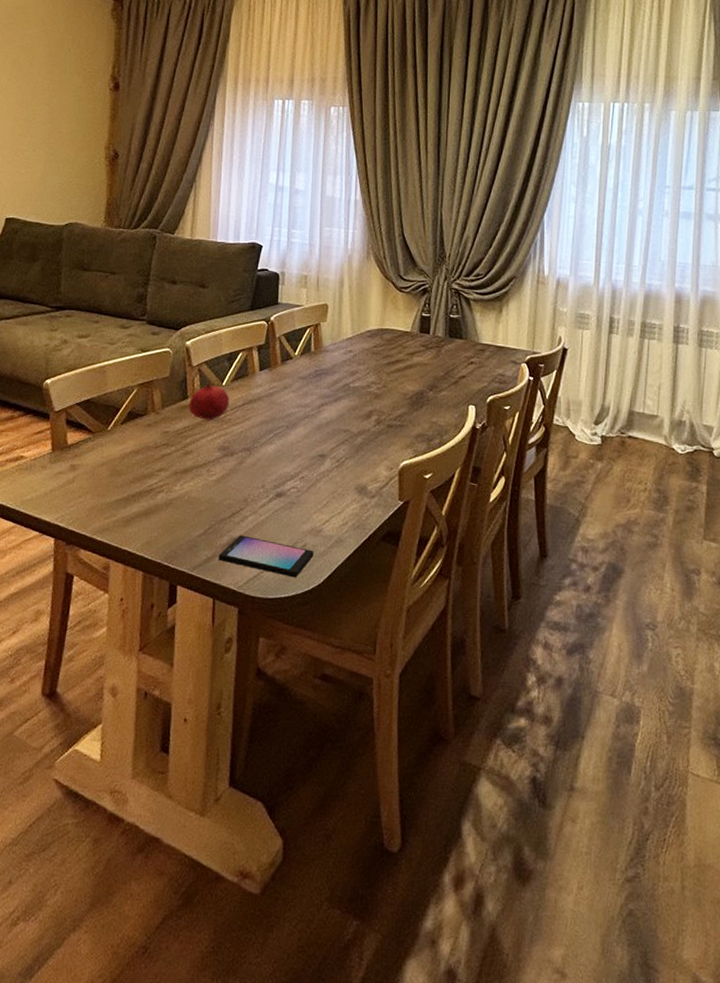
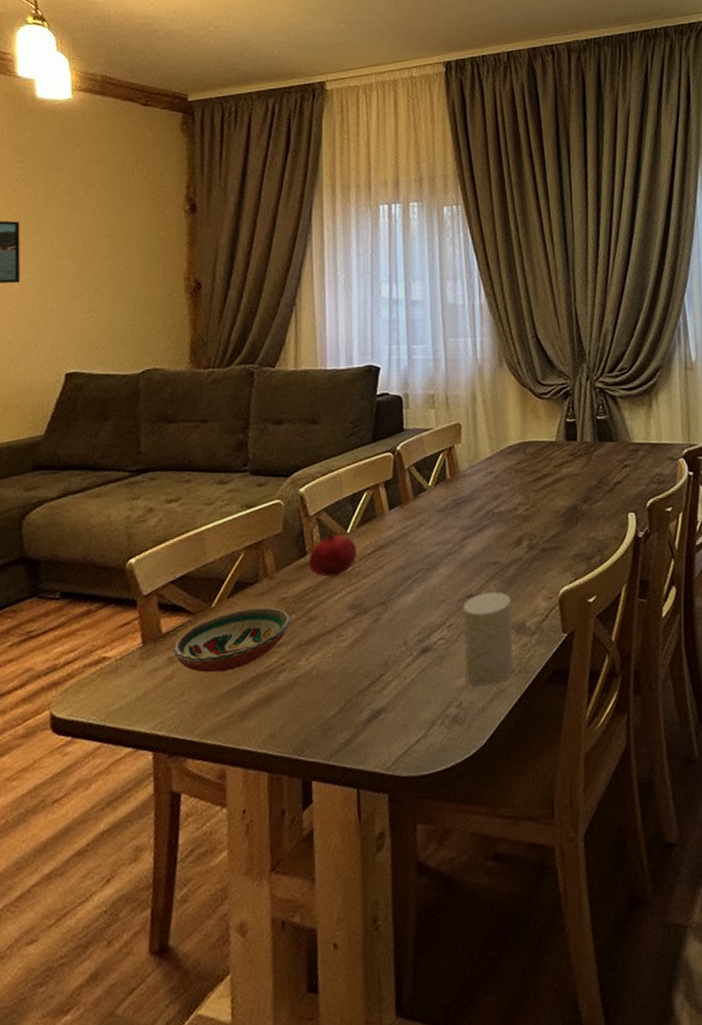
decorative bowl: none [75,435,171,484] -> present [173,607,291,673]
smartphone: present [218,535,314,578] -> none [358,705,472,746]
cup: none [311,455,357,534] -> present [462,591,514,686]

